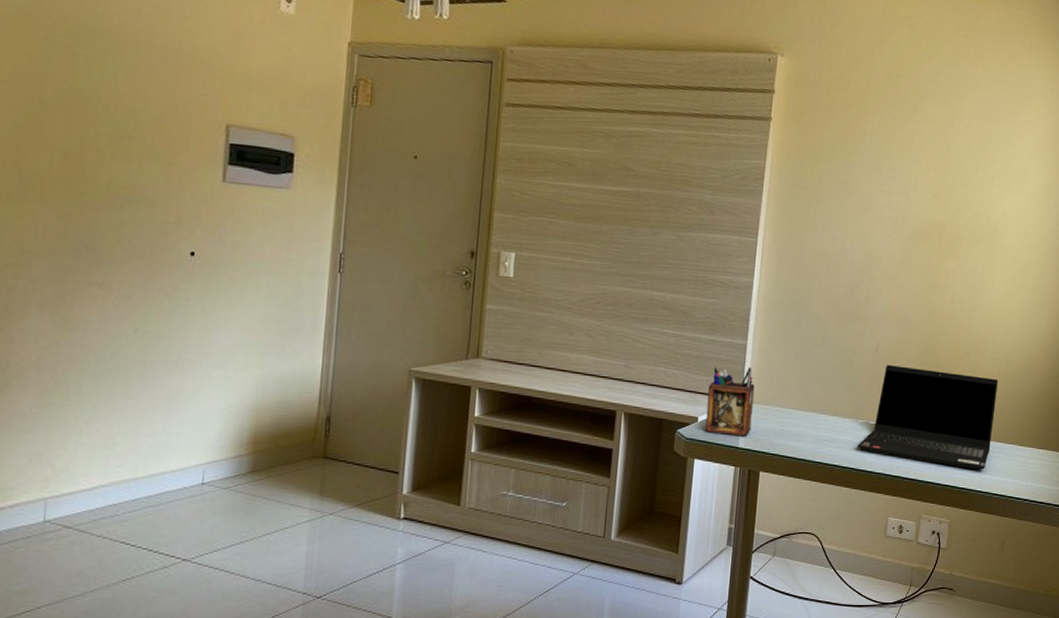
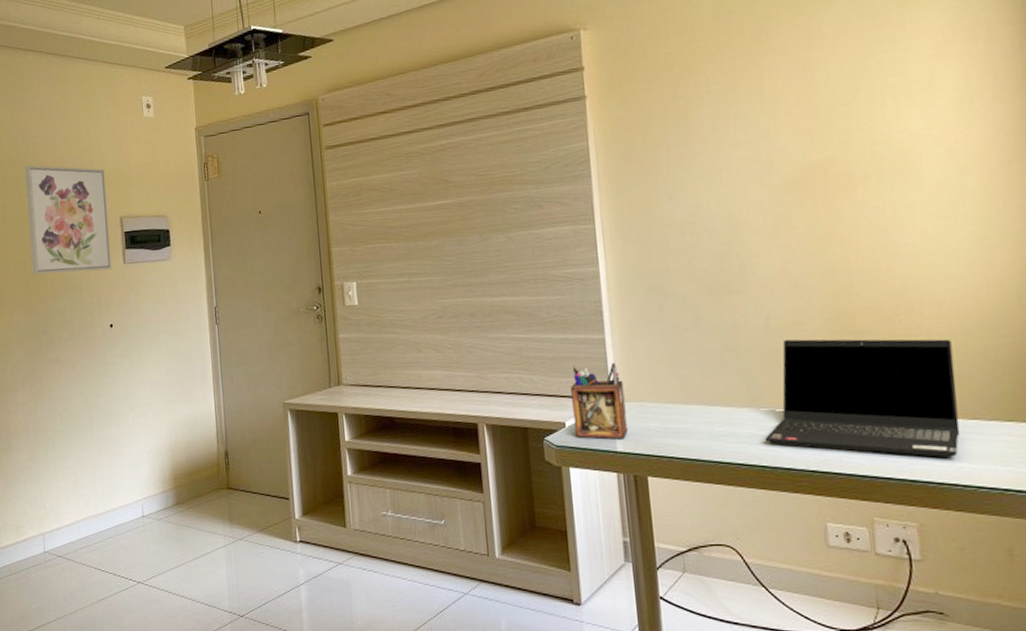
wall art: none [77,28,212,185] -> present [25,165,112,275]

